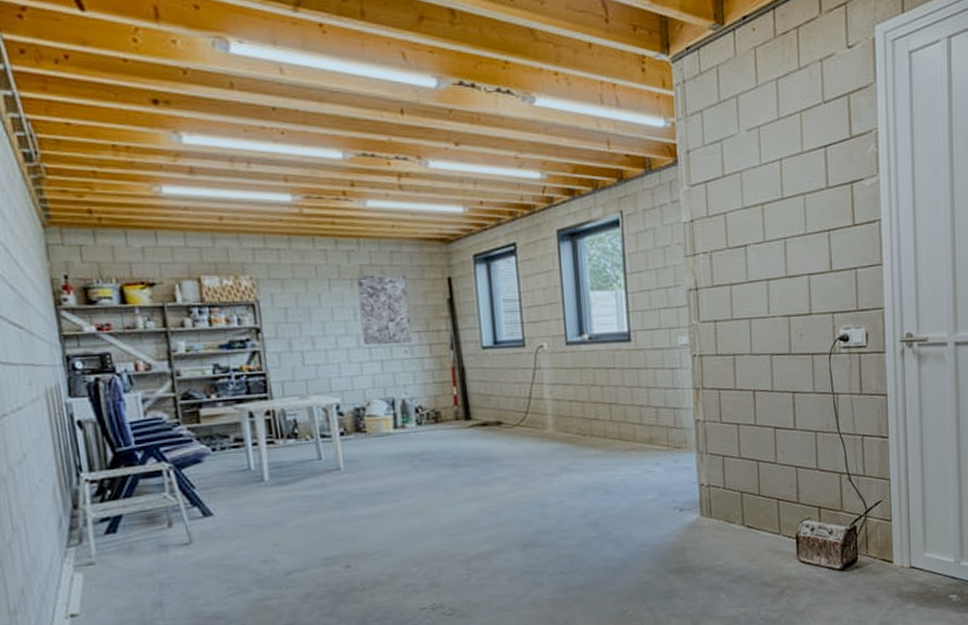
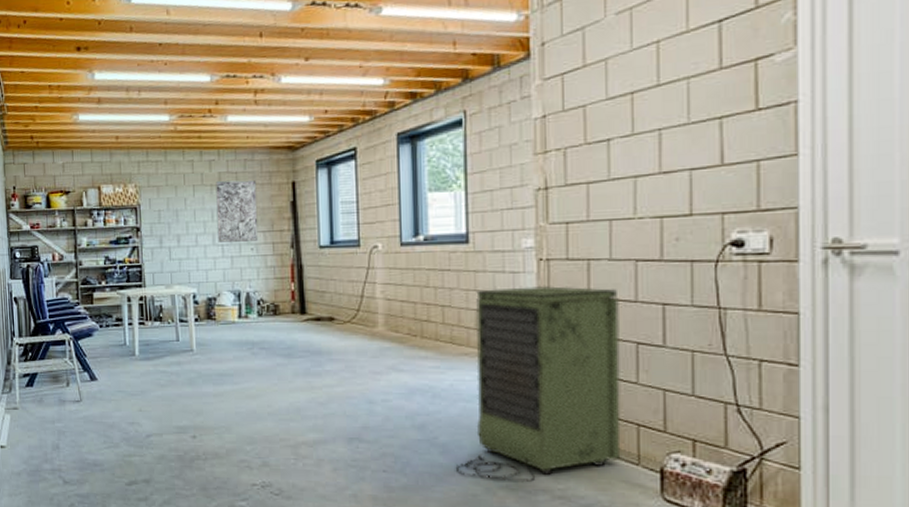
storage cabinet: none [628,379,766,566] -> present [455,286,621,483]

